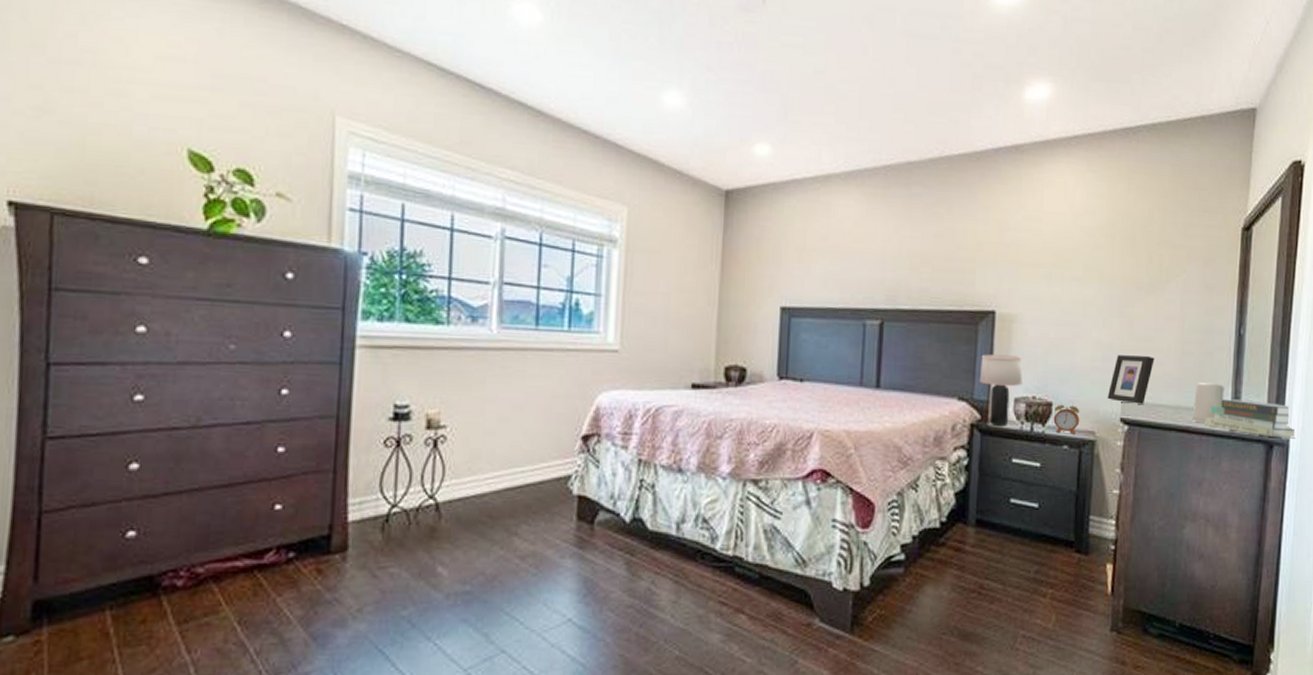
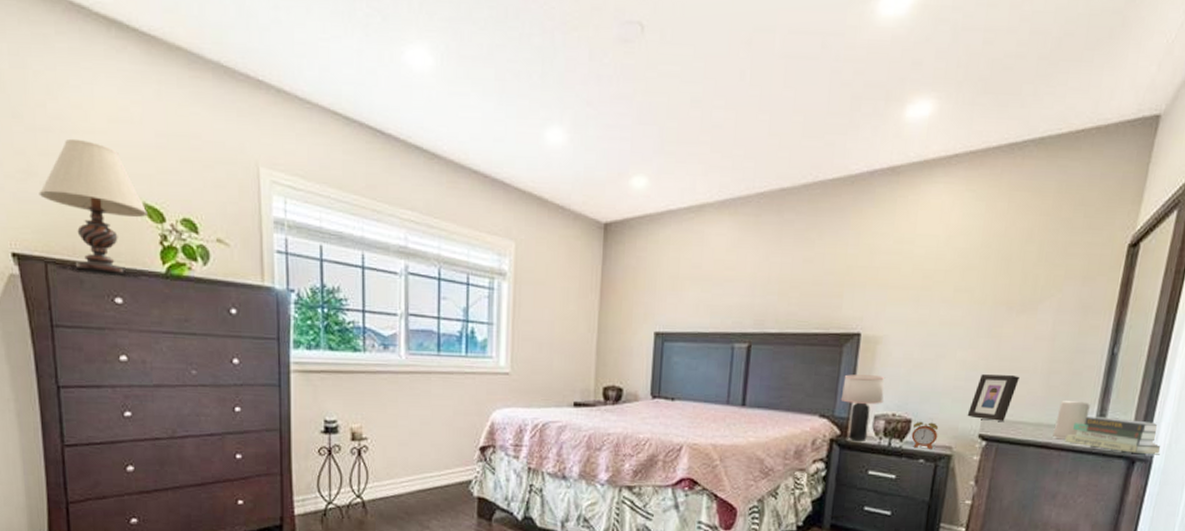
table lamp: none [54,74,192,235] -> present [39,138,148,278]

